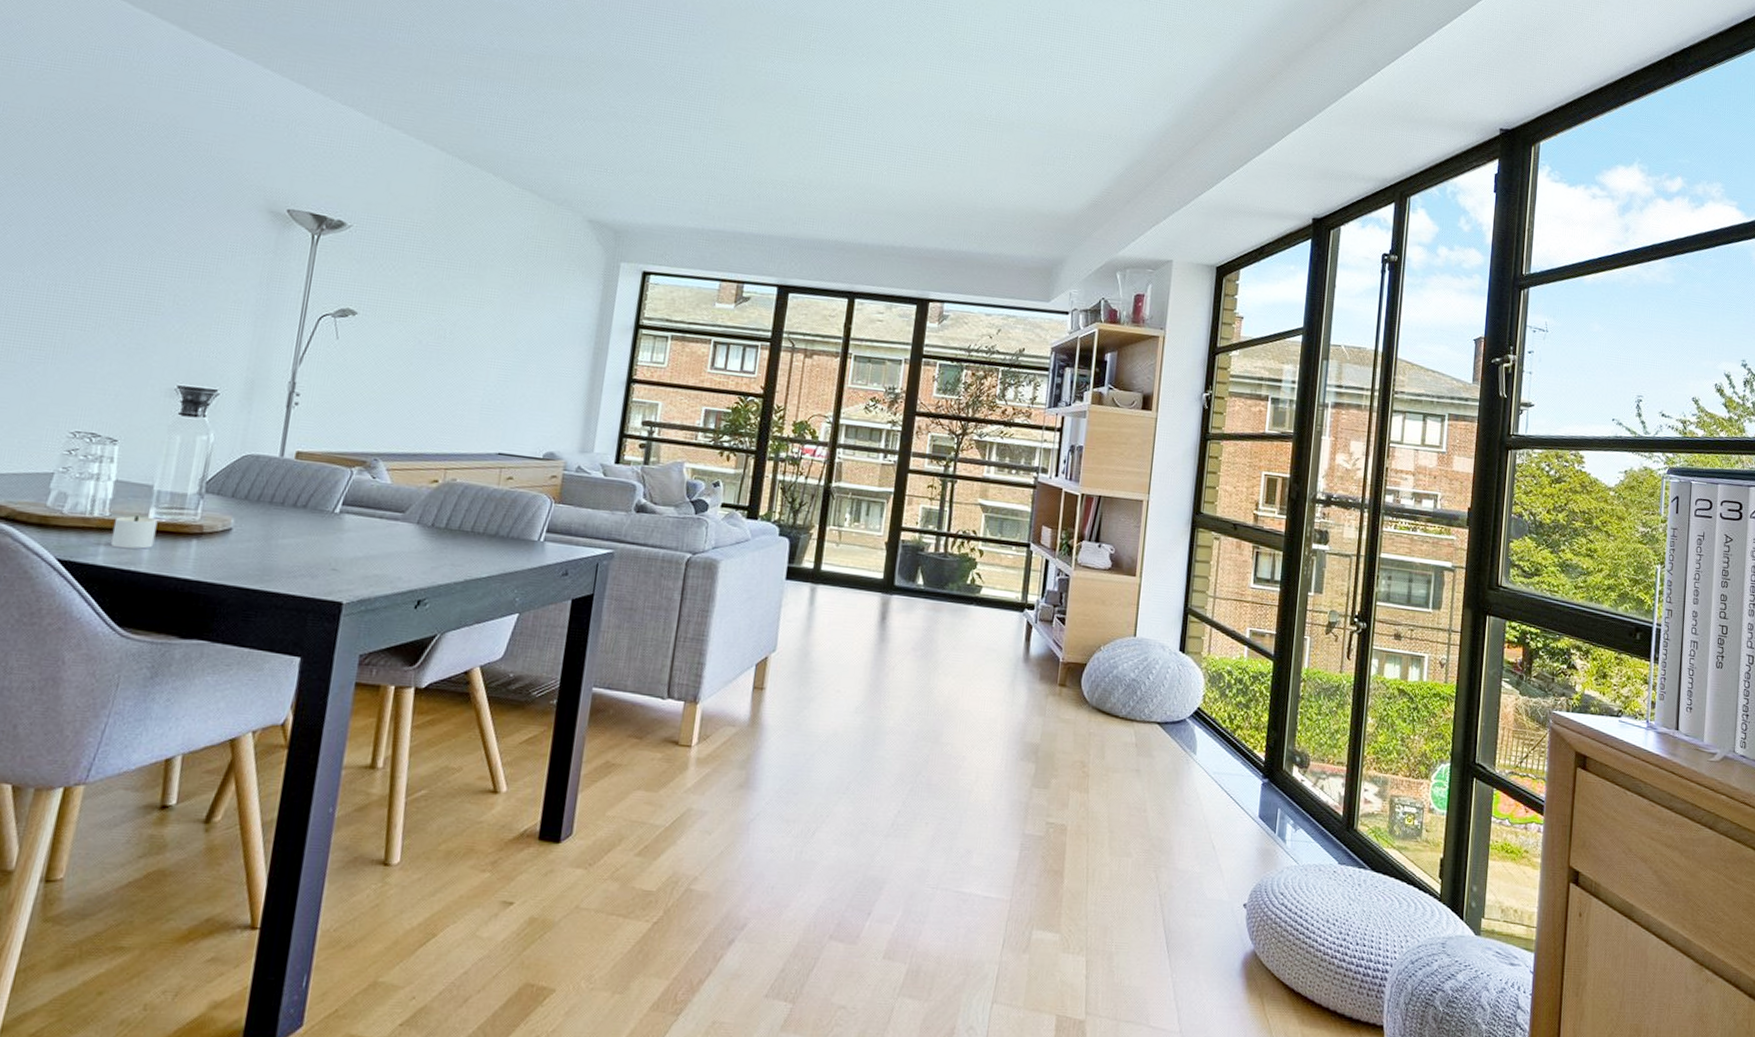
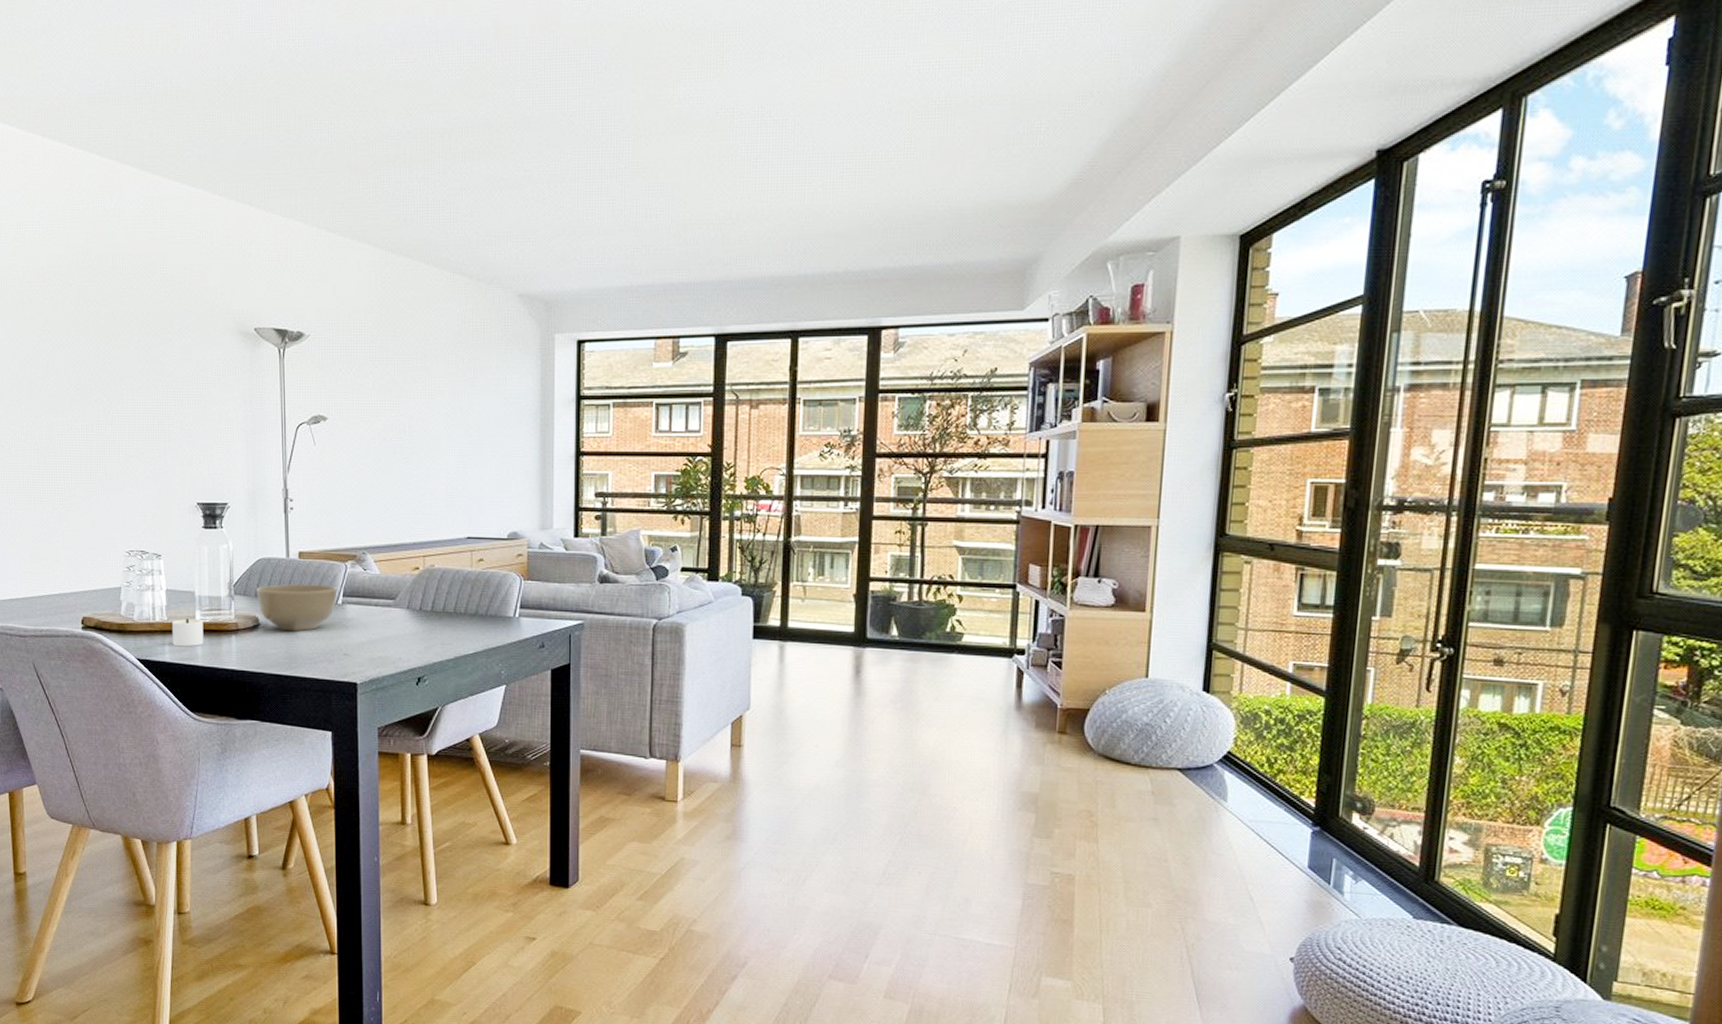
bowl: none [234,485,337,540] -> present [257,584,337,632]

